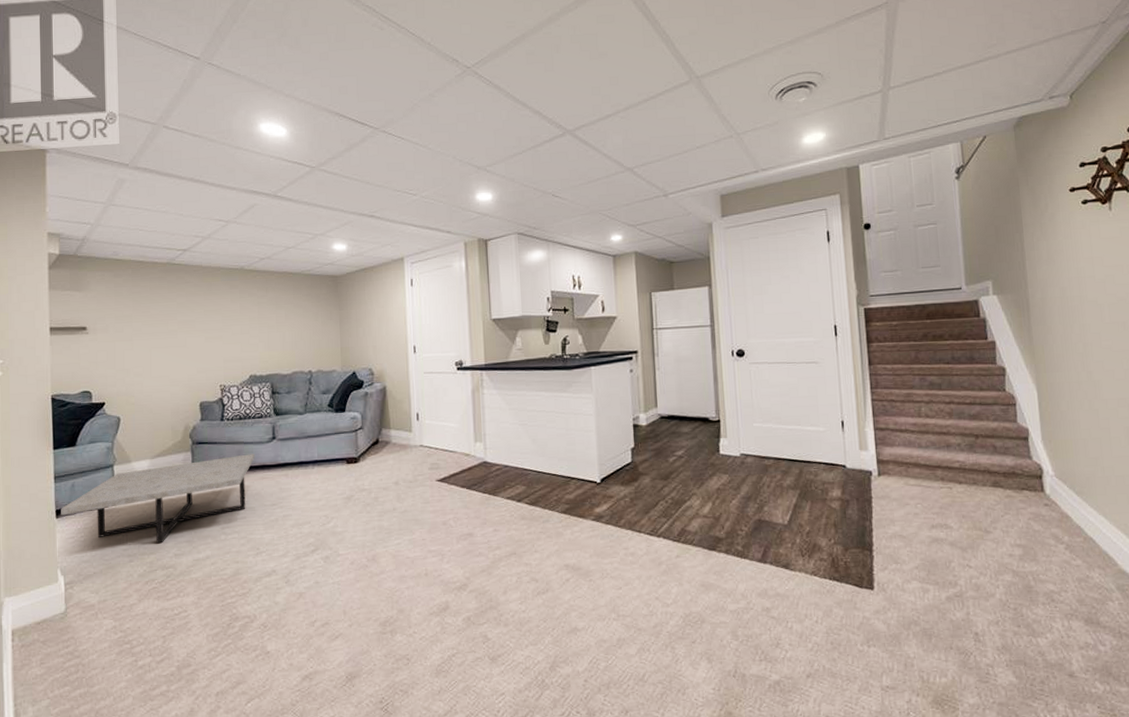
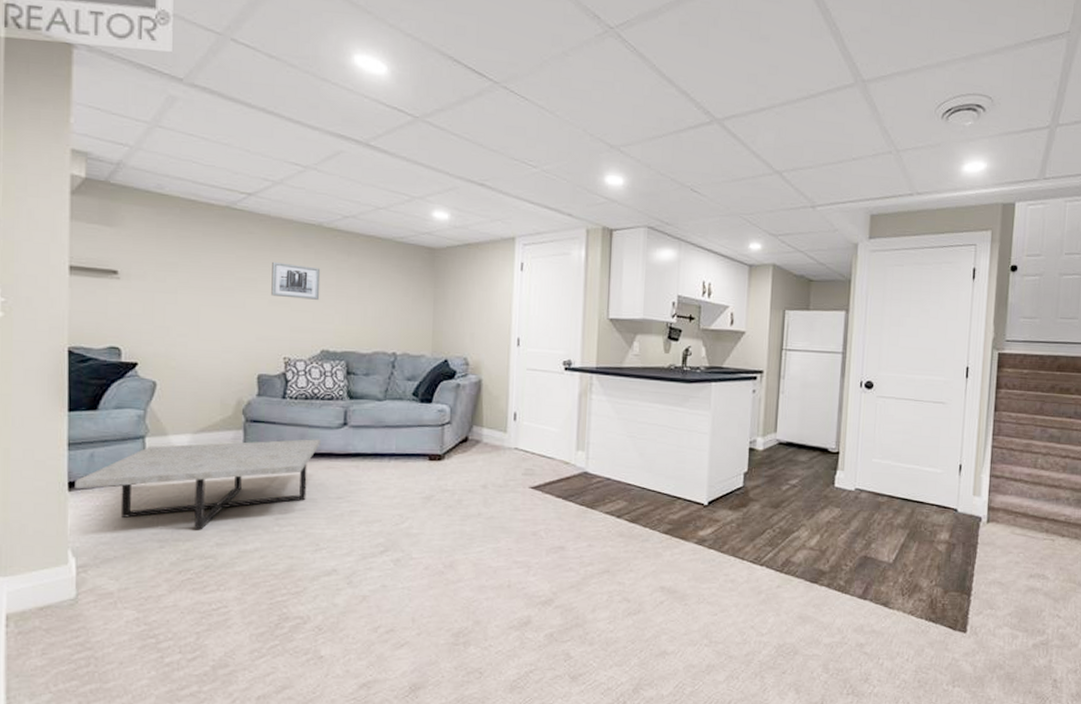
wall art: none [206,304,246,334] -> present [271,261,321,300]

